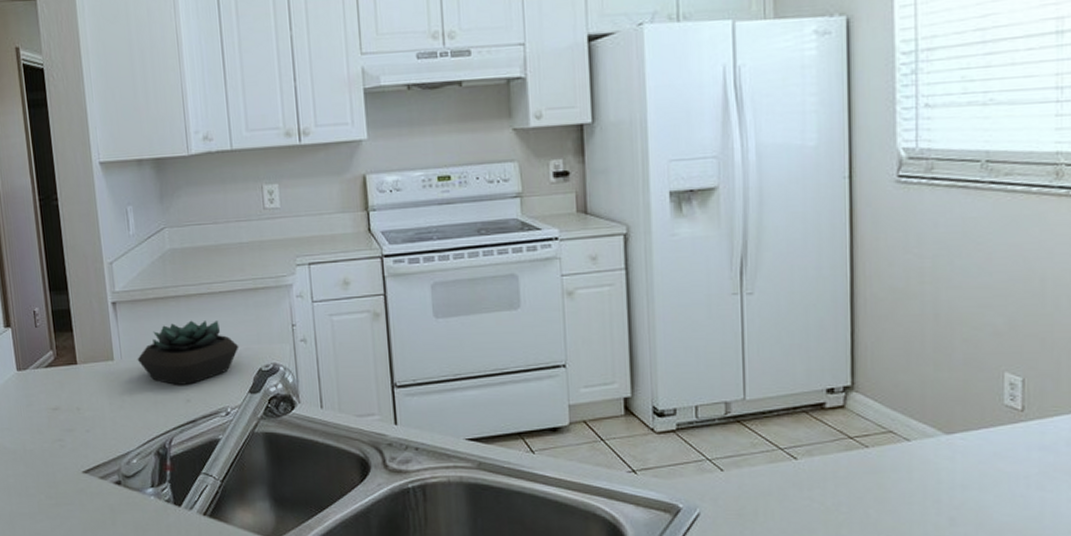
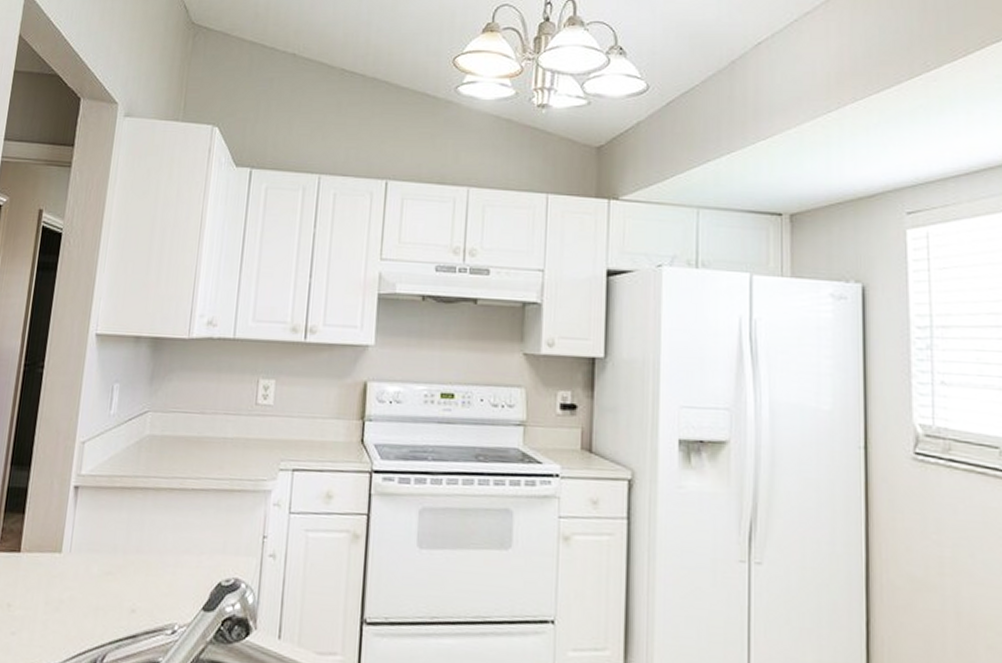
succulent plant: present [137,320,239,385] -> none [87,517,202,592]

